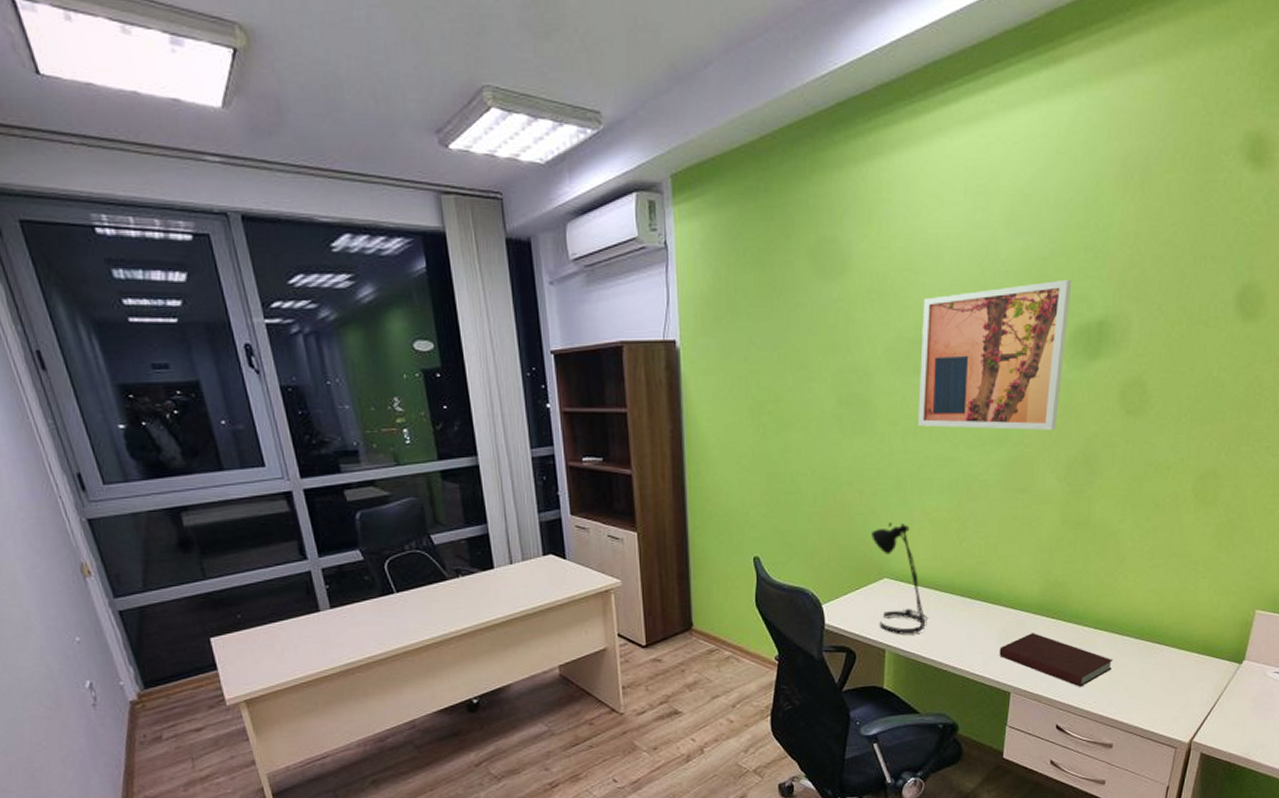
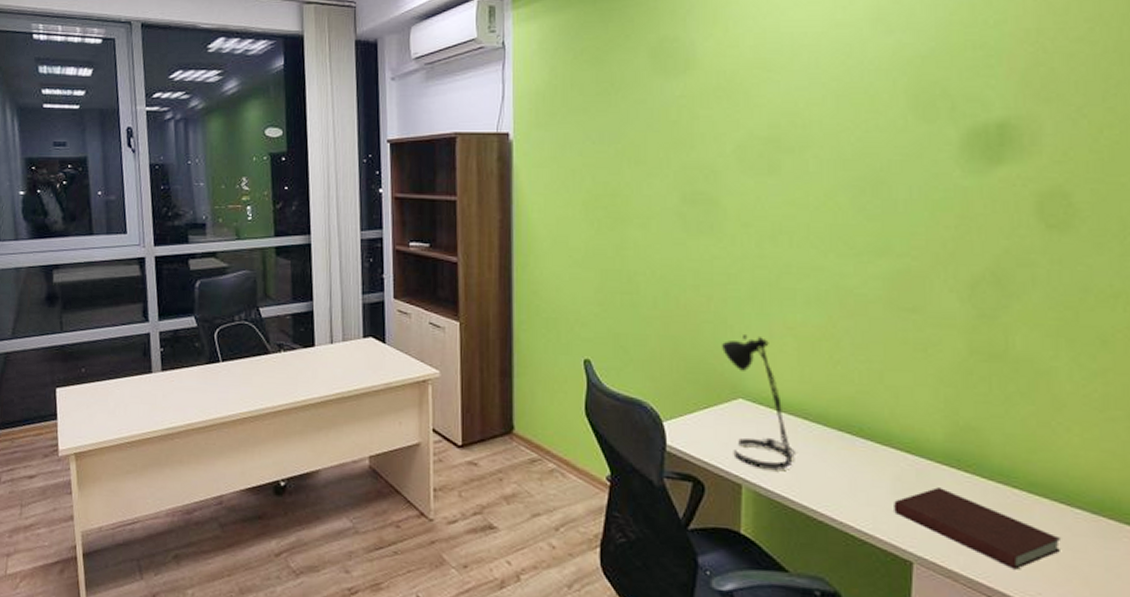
wall art: present [917,279,1072,431] -> none [775,78,960,243]

